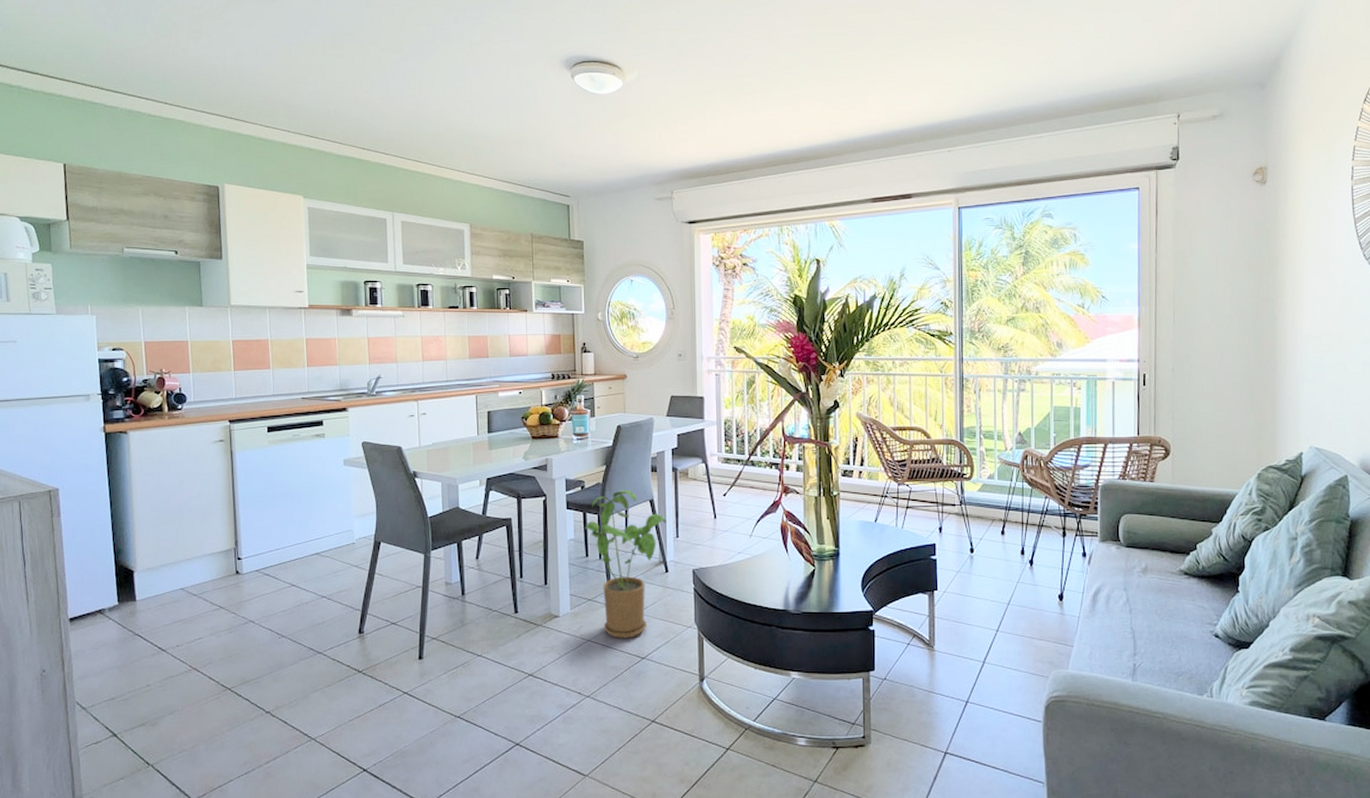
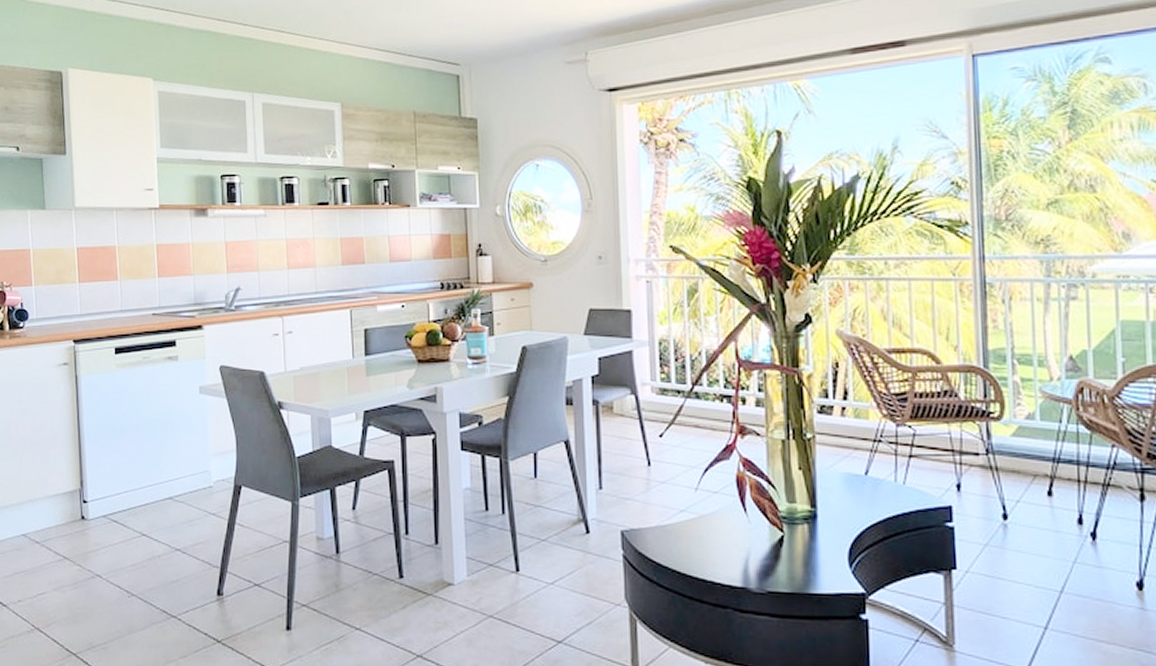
house plant: present [585,490,666,639] -> none [484,428,586,616]

